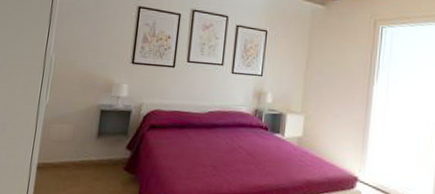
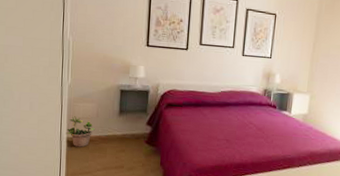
potted plant: none [37,138,71,175] -> present [66,115,96,148]

